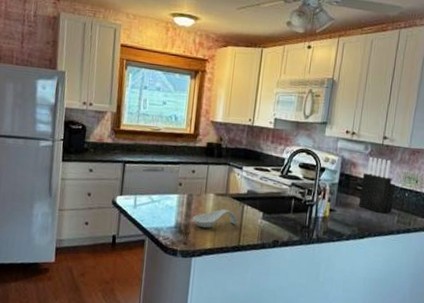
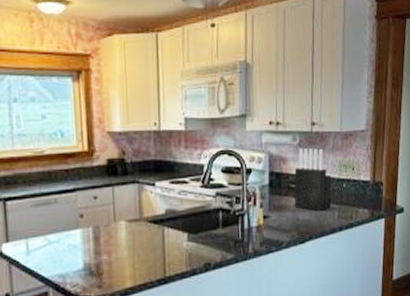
spoon rest: present [193,208,238,229] -> none [104,236,159,265]

